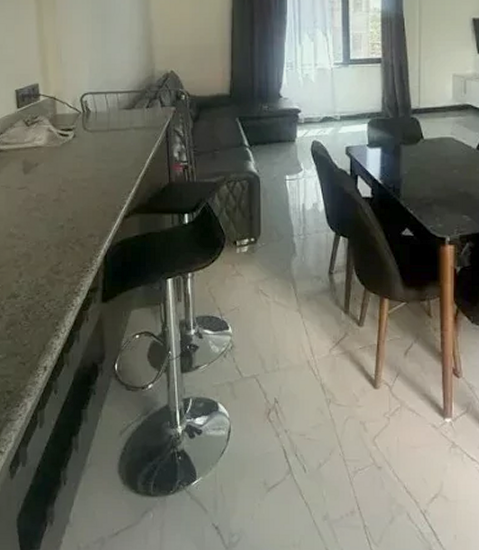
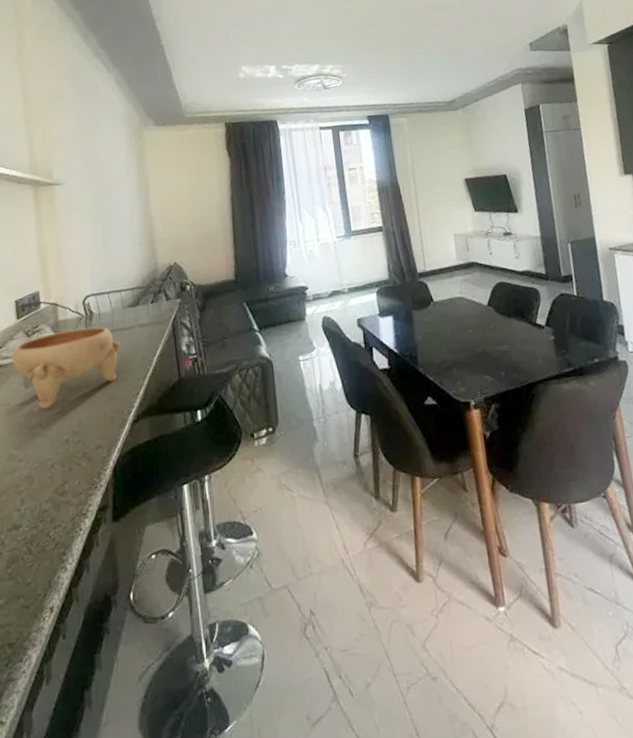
bowl: none [11,124,116,194] -> present [11,326,122,408]

